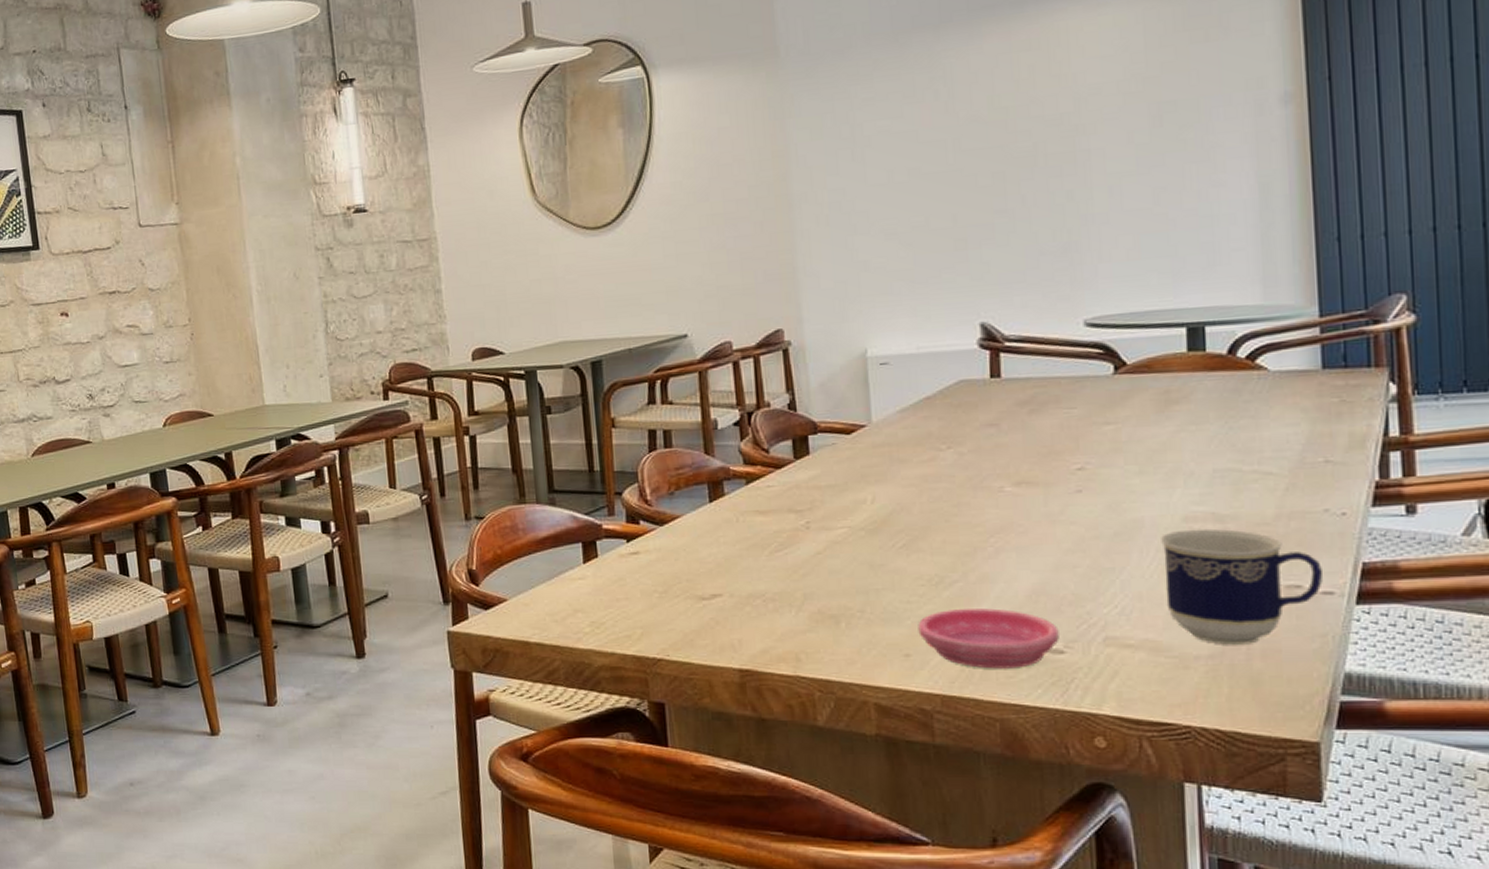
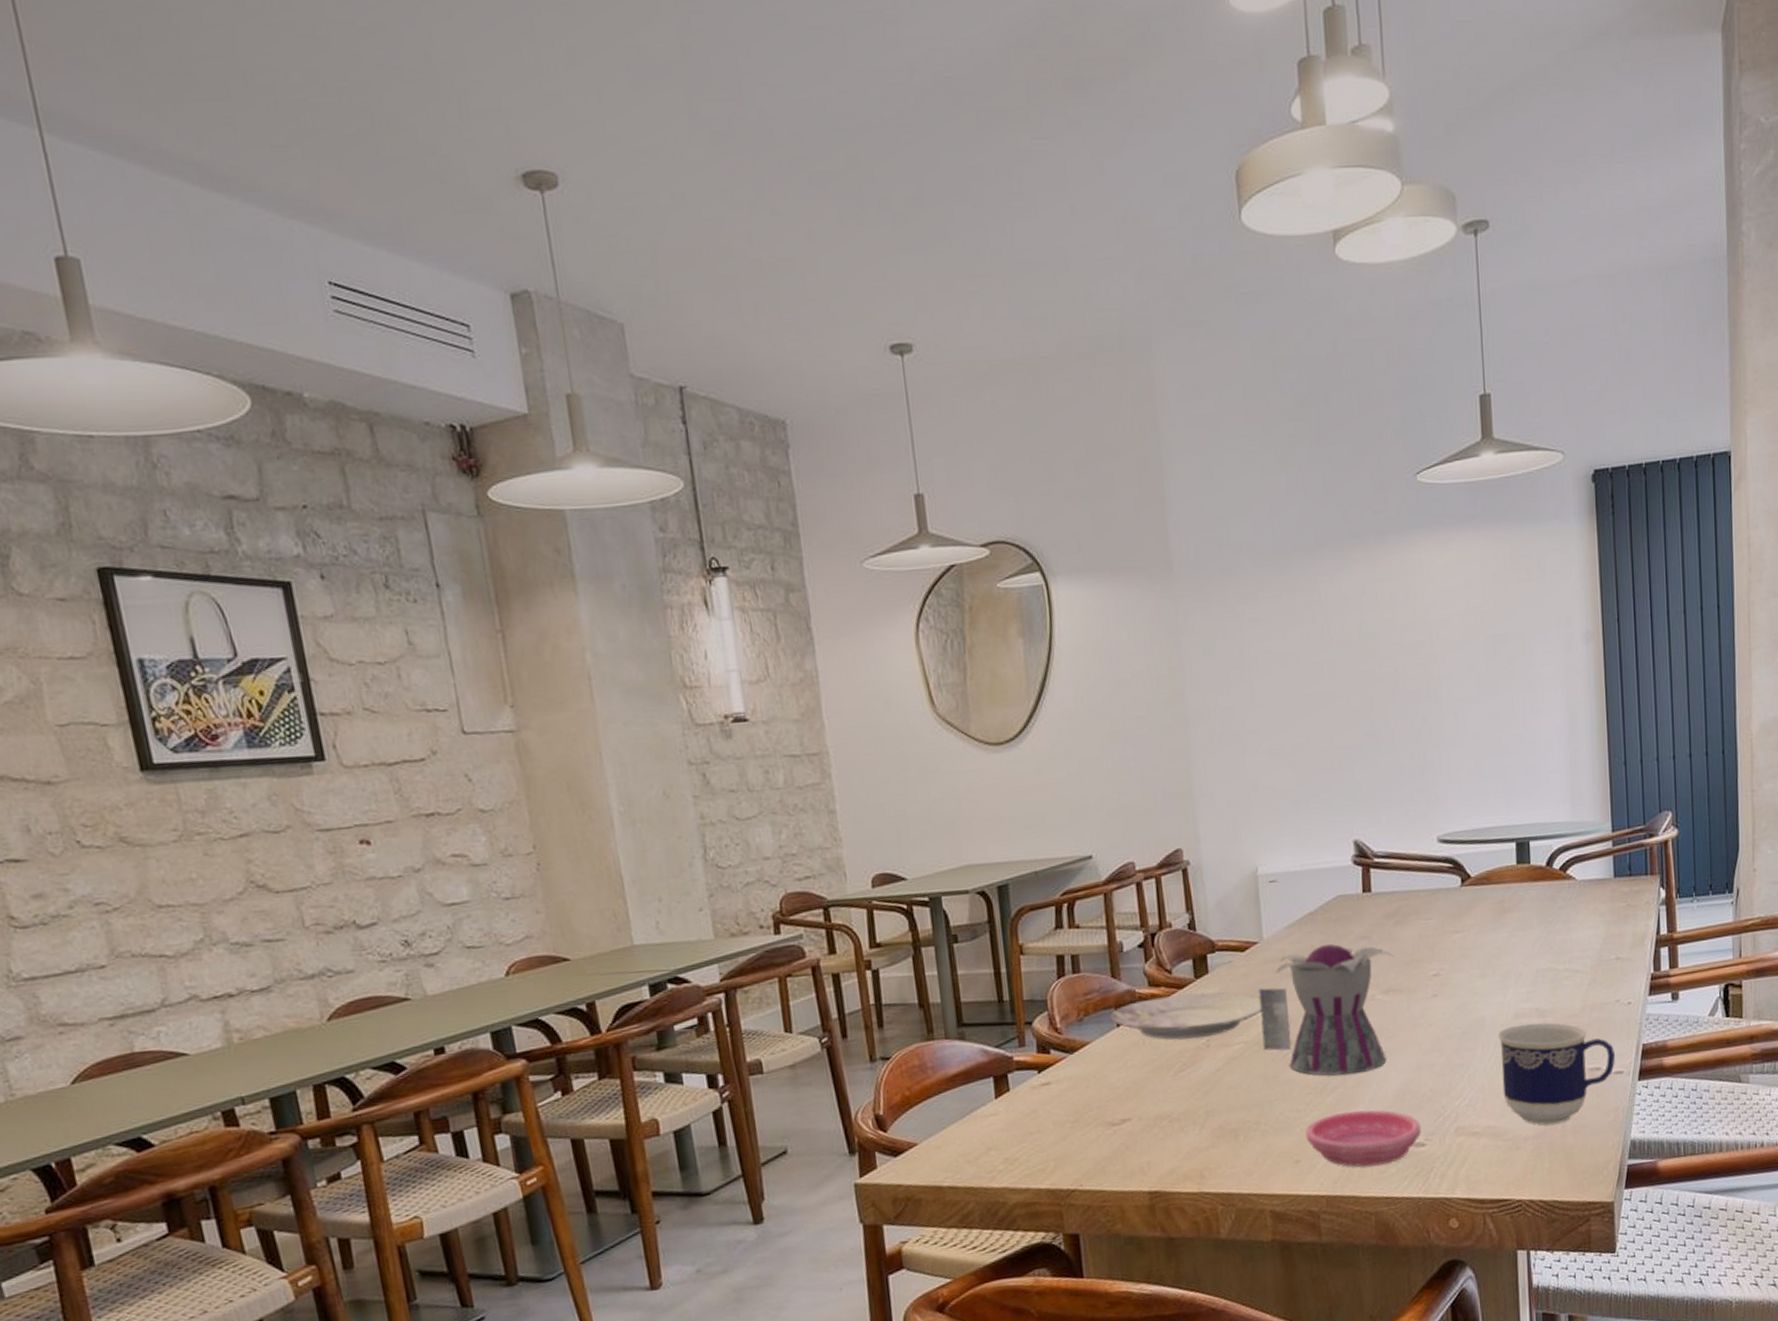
plate: none [702,473,869,520] -> present [1109,992,1262,1040]
teapot: none [865,431,1028,569] -> present [1258,944,1394,1076]

